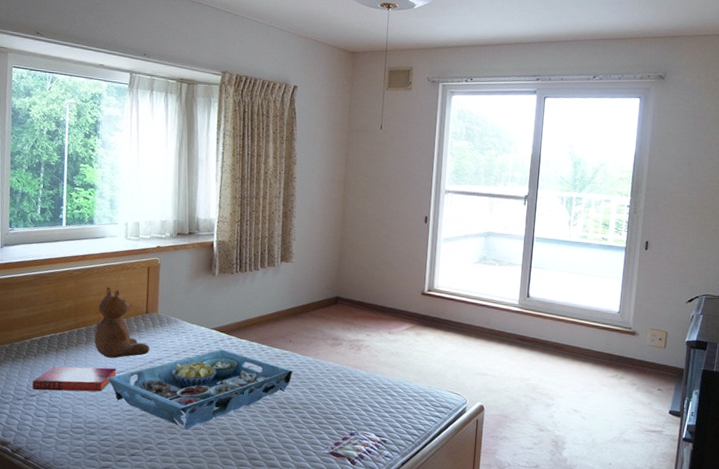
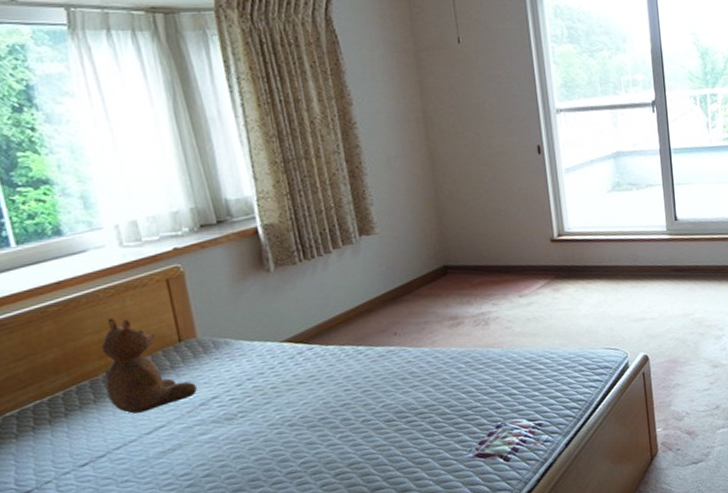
hardback book: present [32,366,116,392] -> none [22,424,154,484]
serving tray: present [107,349,293,430] -> none [141,363,407,478]

